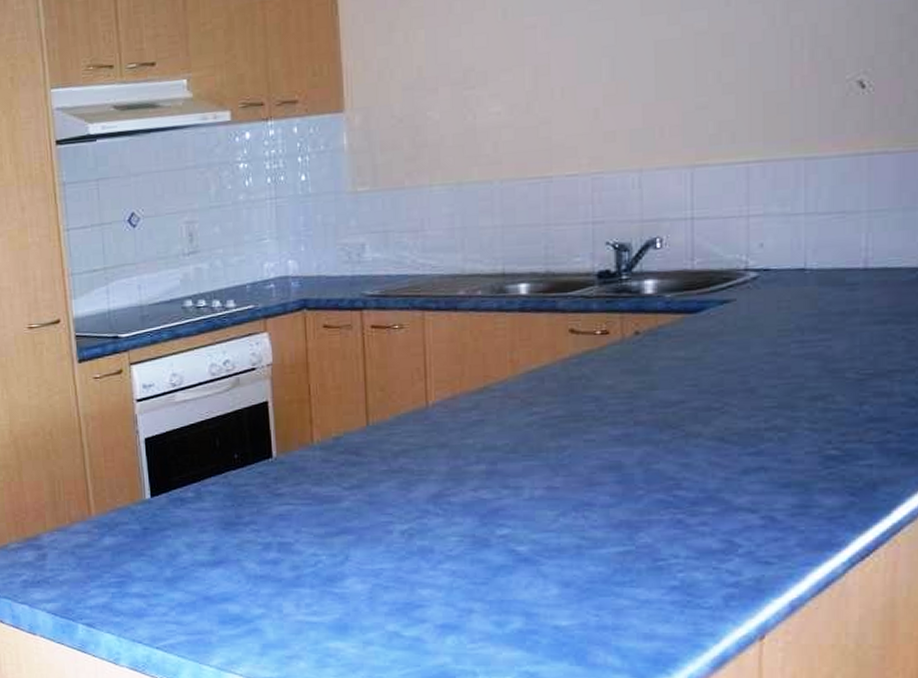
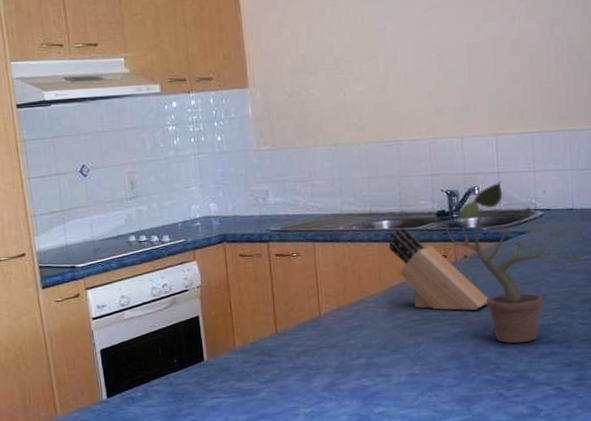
knife block: none [526,292,668,406] -> present [388,227,489,311]
potted plant: none [577,230,815,453] -> present [423,181,582,344]

